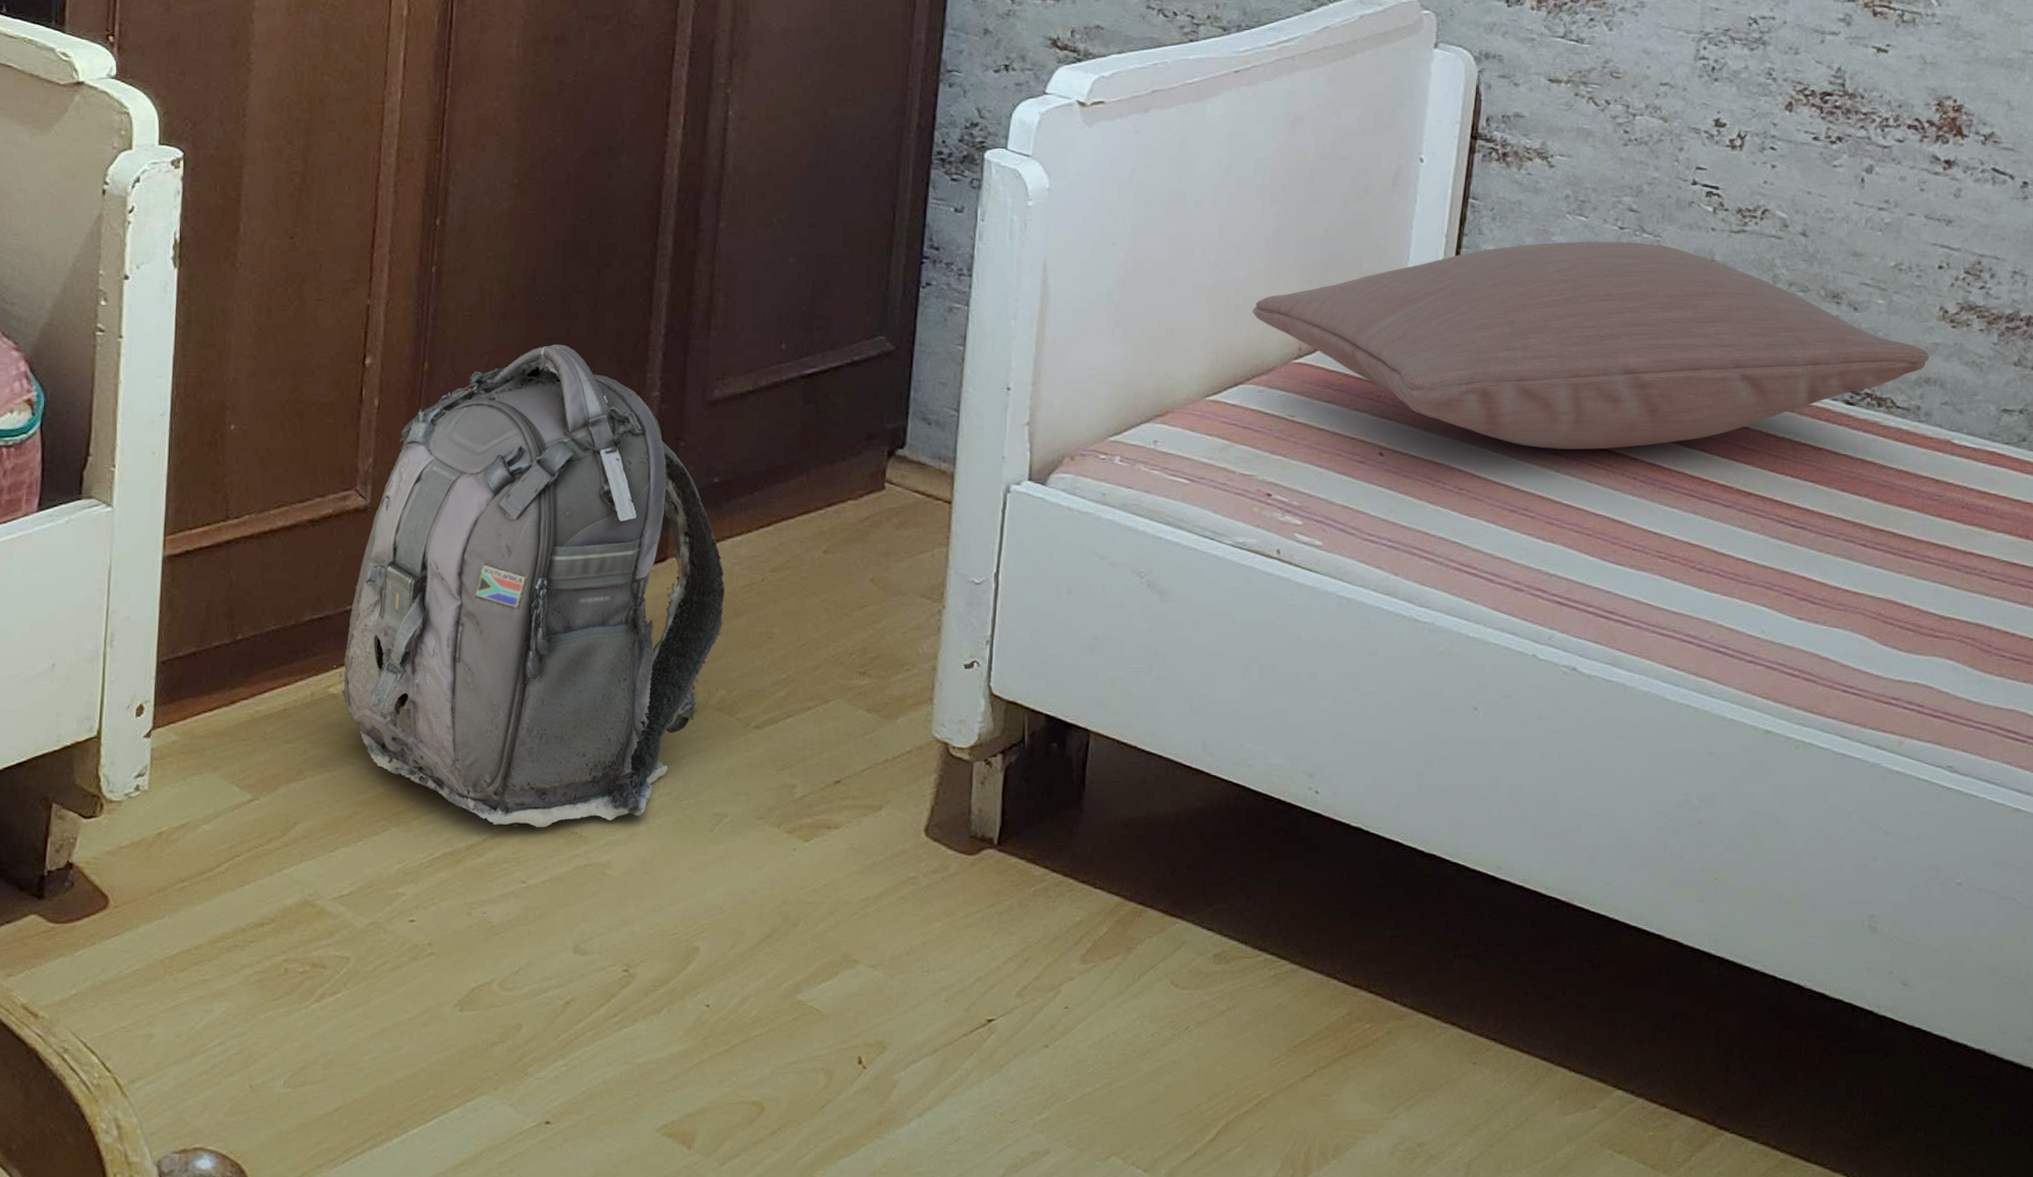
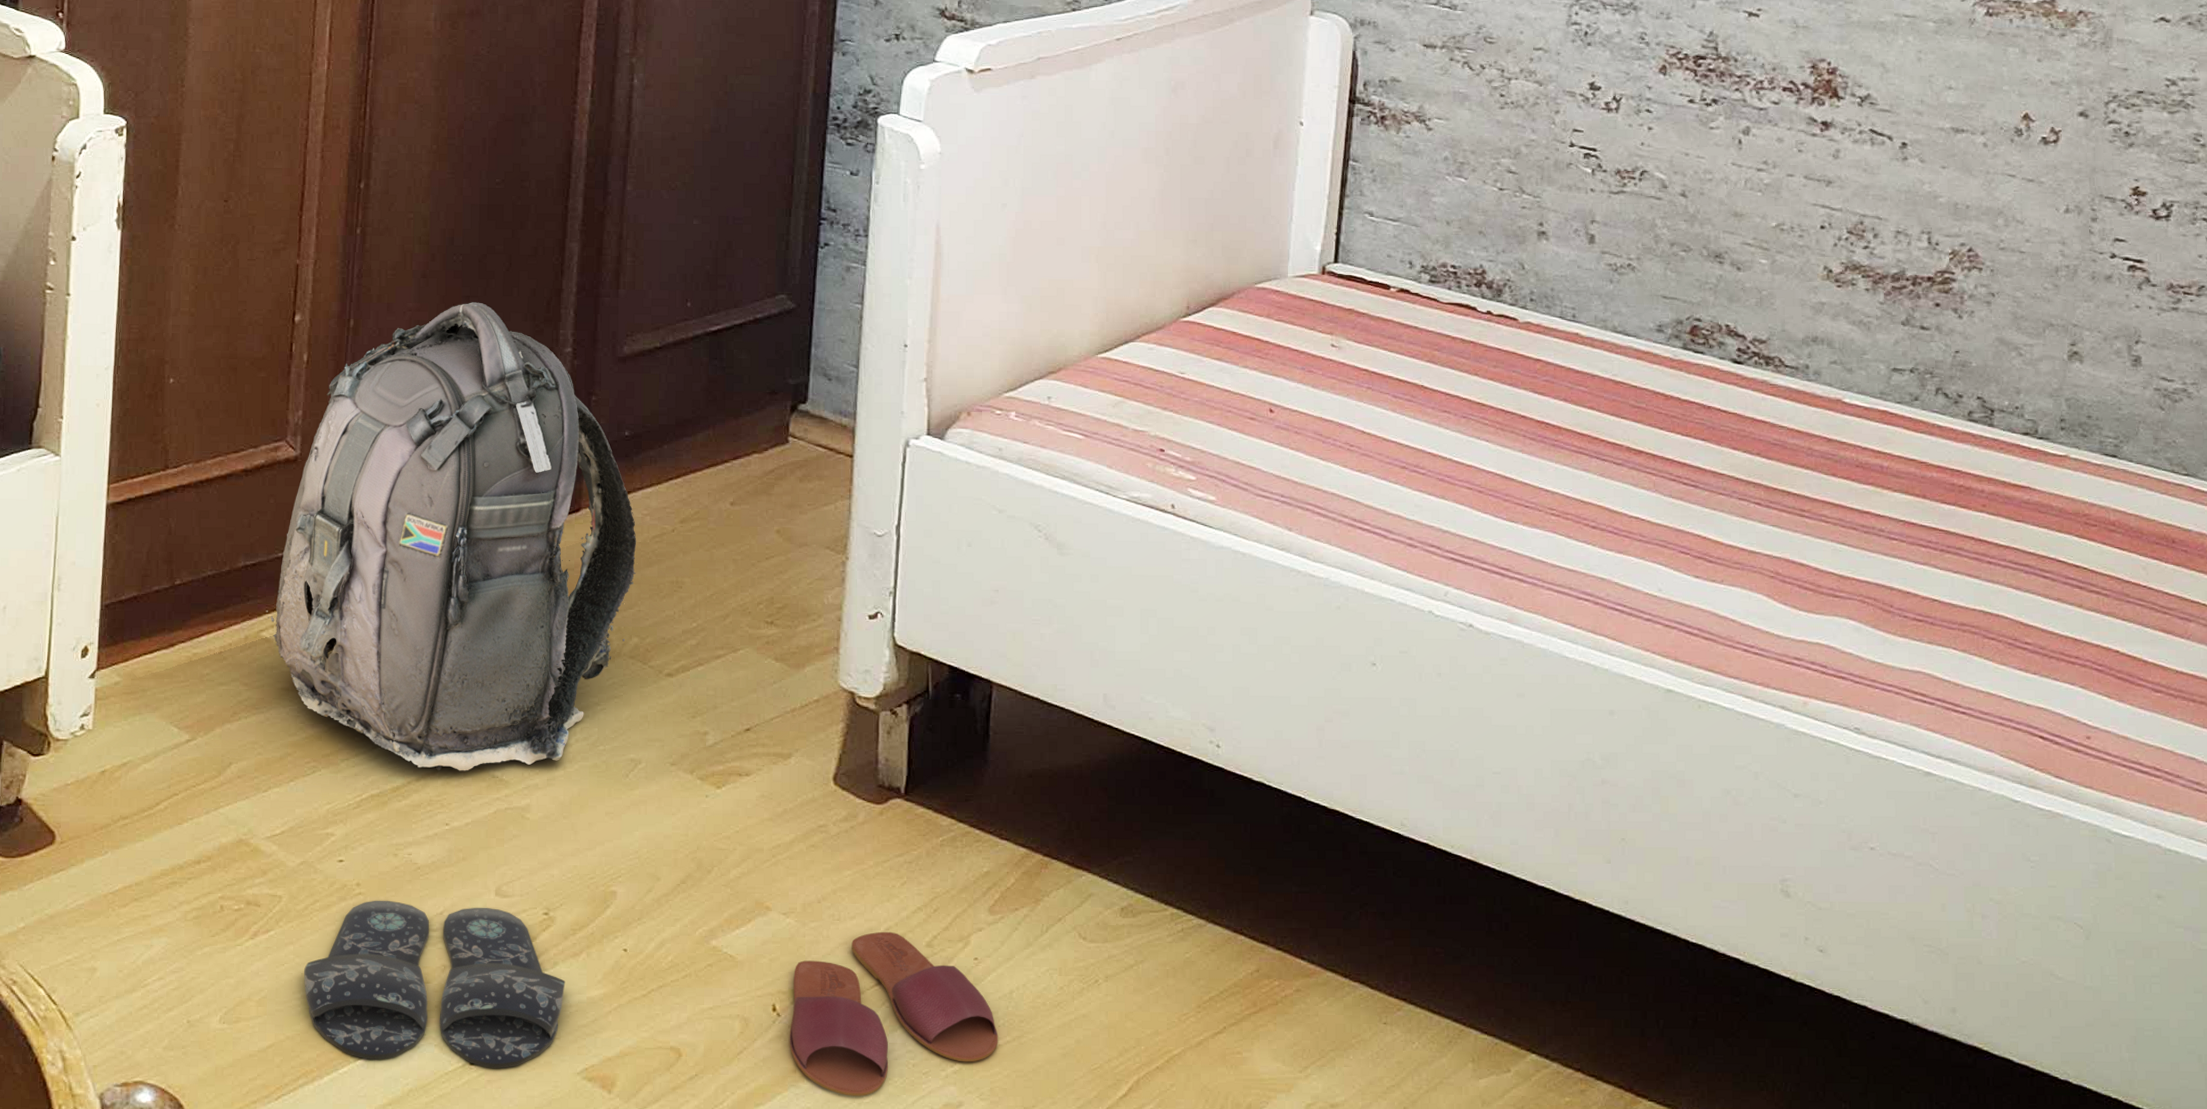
slippers: none [373,960,646,1126] -> present [304,900,566,1068]
slippers: none [874,982,1087,1147] -> present [789,931,998,1097]
pillow: present [1252,241,1929,449] -> none [1140,202,1815,407]

